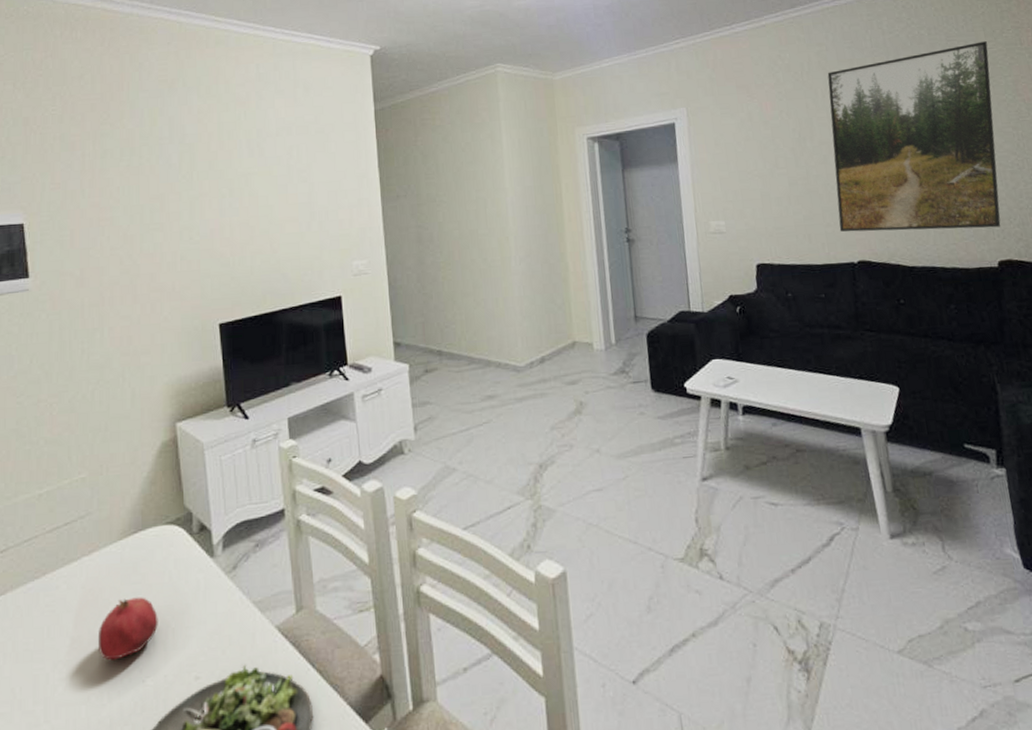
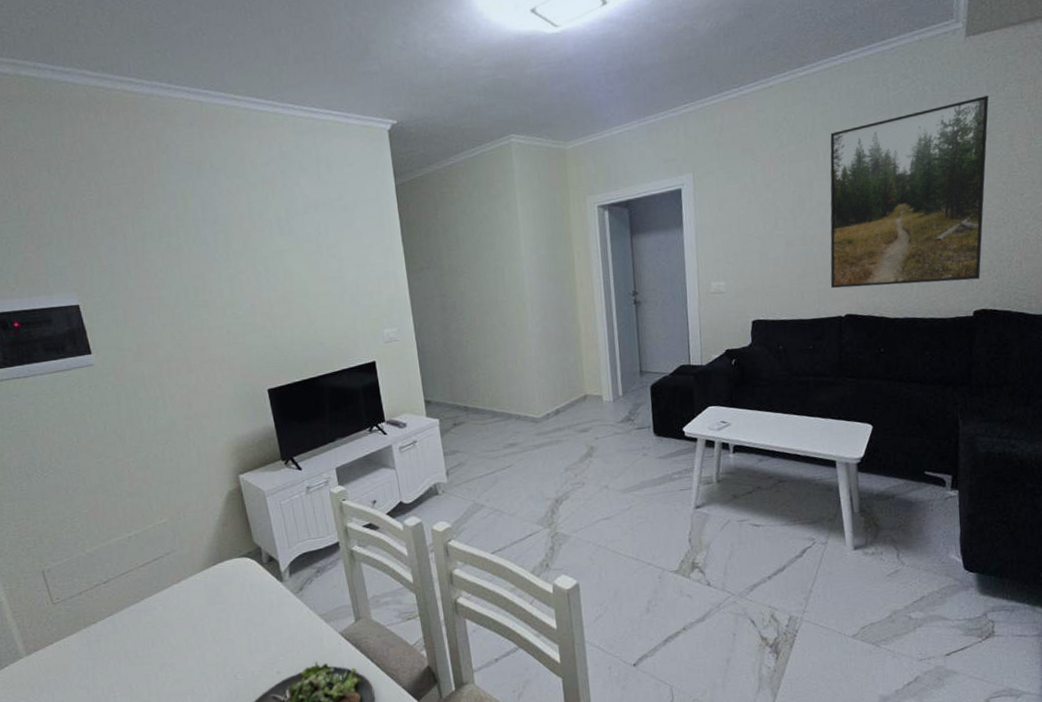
fruit: present [97,597,158,660] -> none [193,614,242,662]

